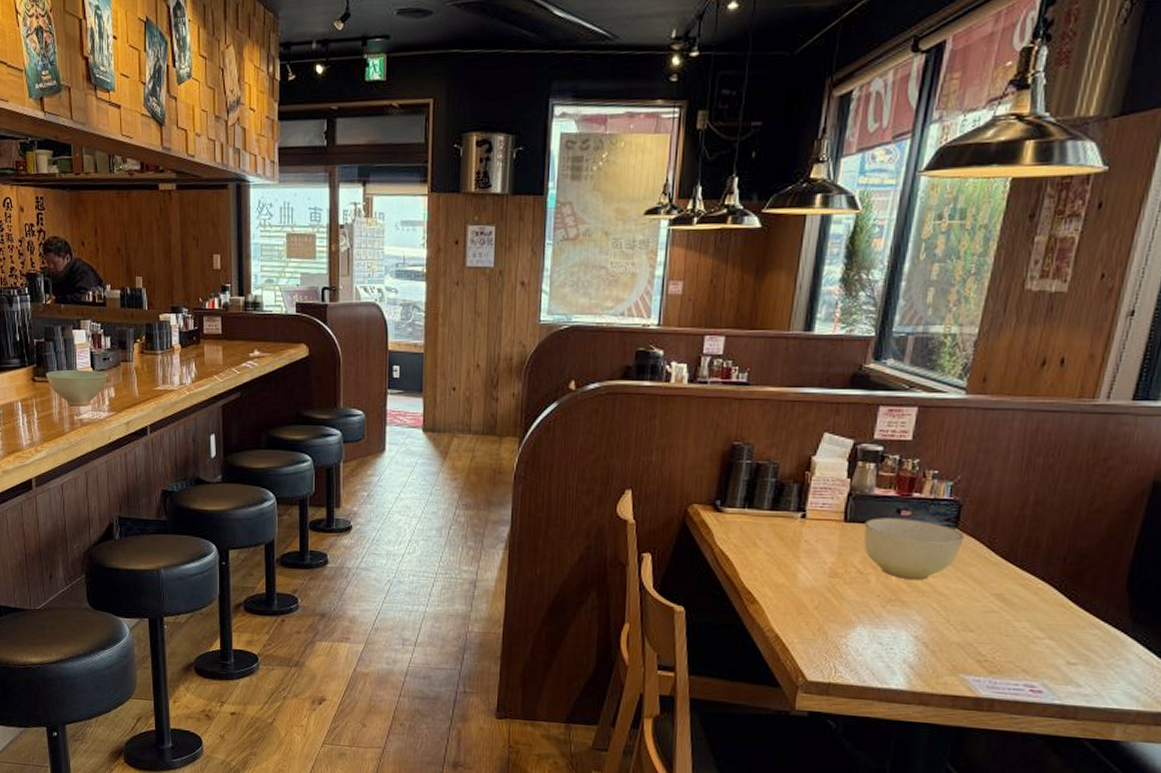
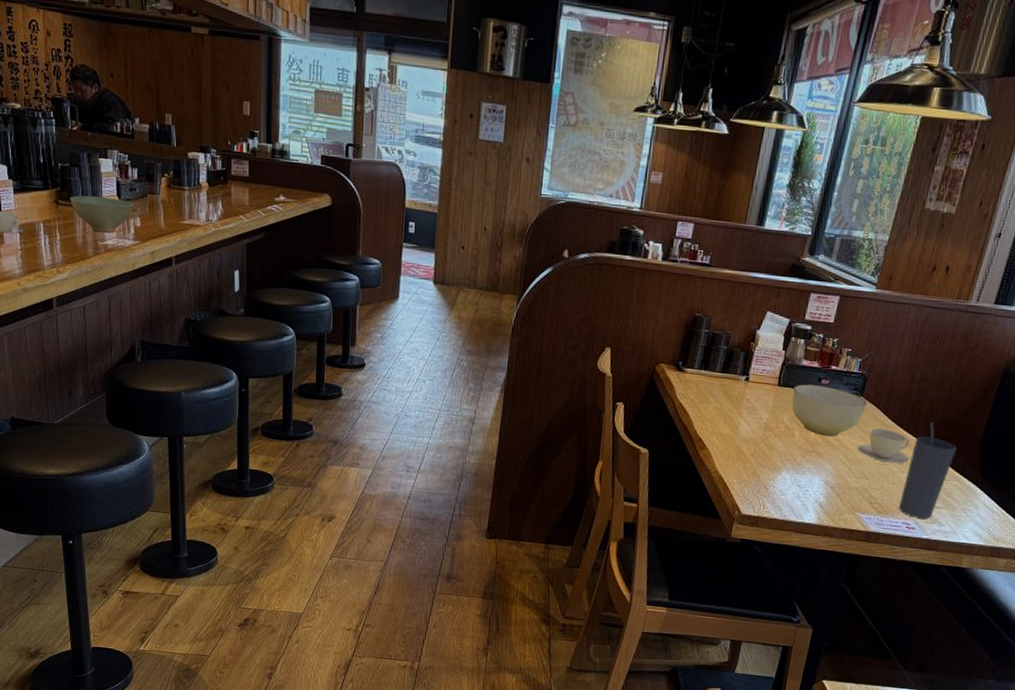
teacup: none [955,567,1028,610] -> present [857,428,910,464]
cup: none [1018,554,1094,679] -> present [899,421,957,519]

